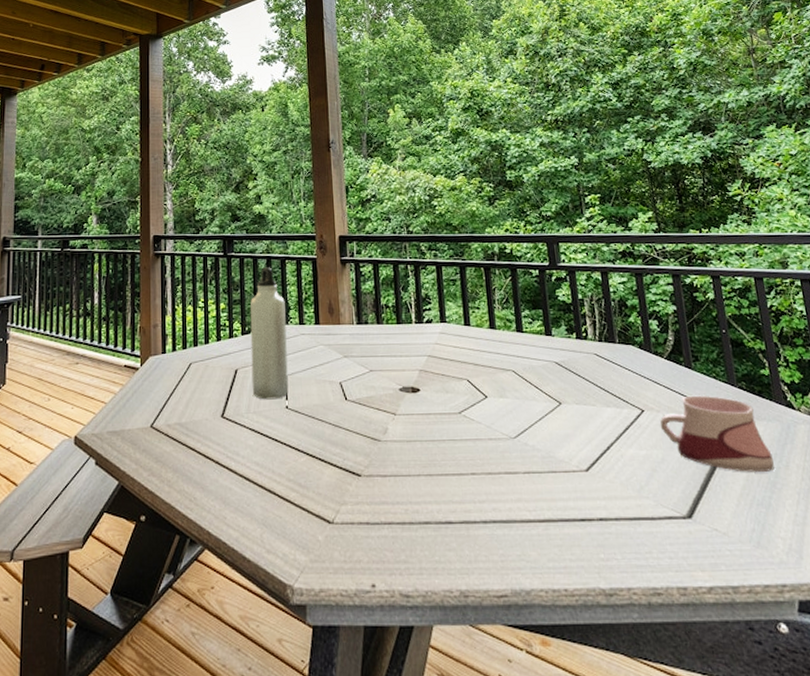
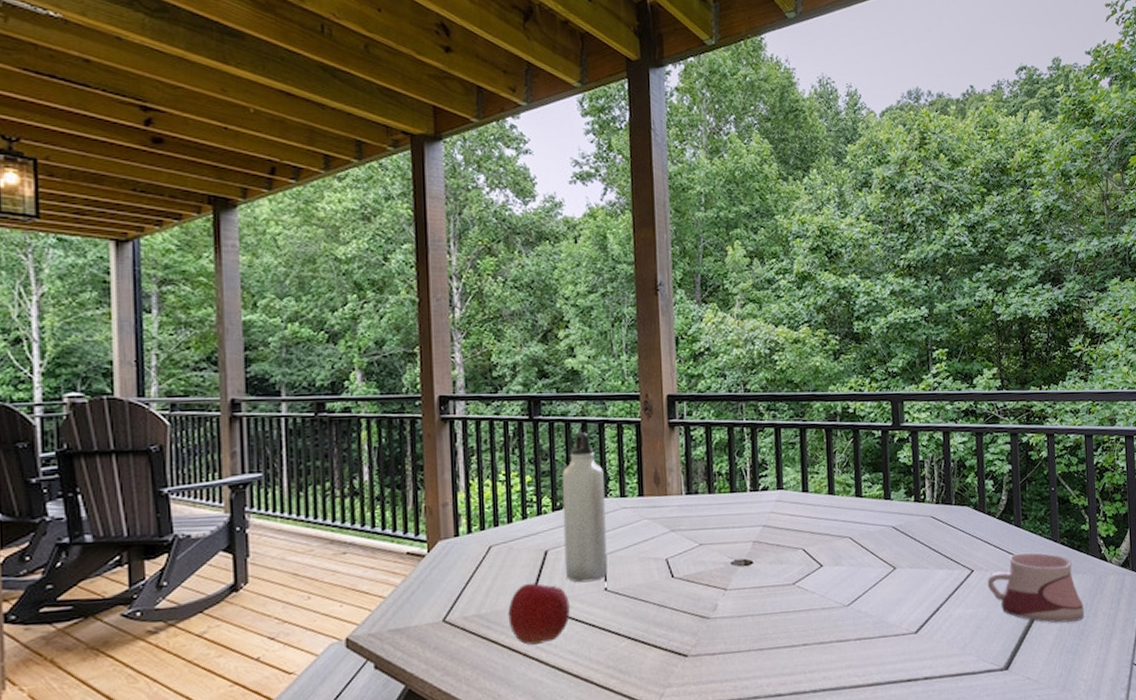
apple: none [204,397,256,454] -> present [508,583,570,645]

